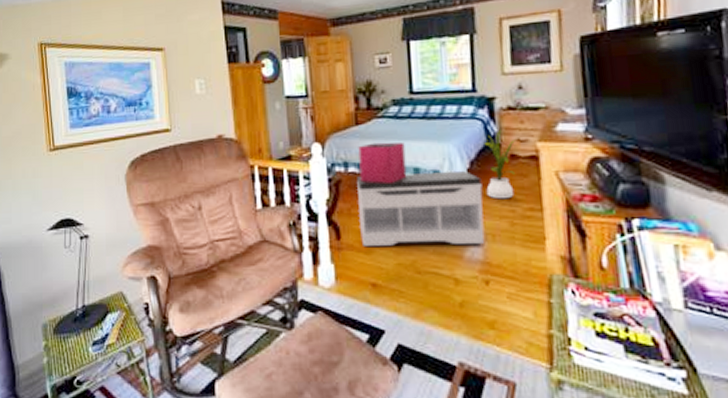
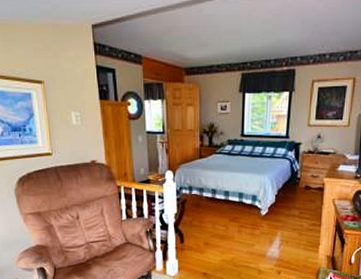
bench: present [357,170,485,246] -> none [198,196,284,248]
storage bin: present [358,142,407,183] -> none [200,173,234,203]
house plant: present [484,131,515,200] -> none [286,168,310,217]

